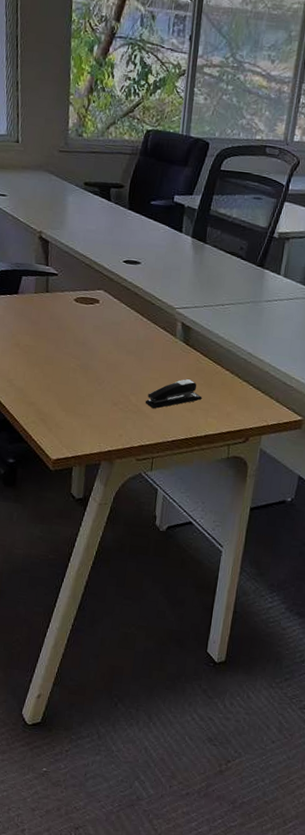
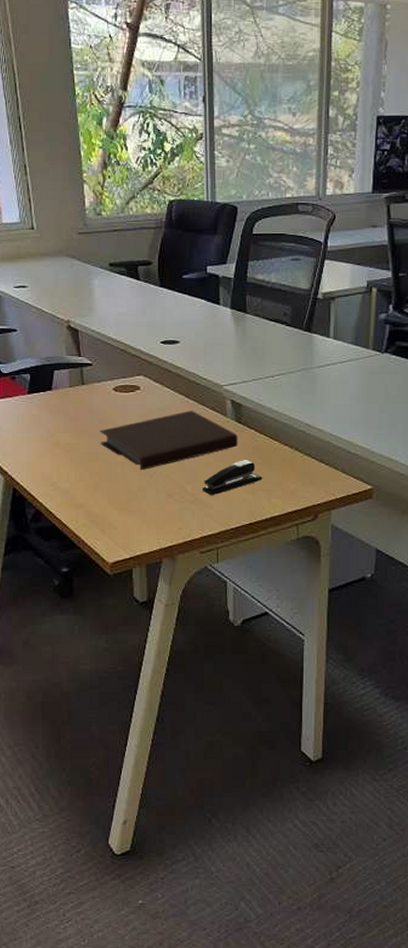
notebook: none [57,327,184,378] -> present [99,410,238,471]

